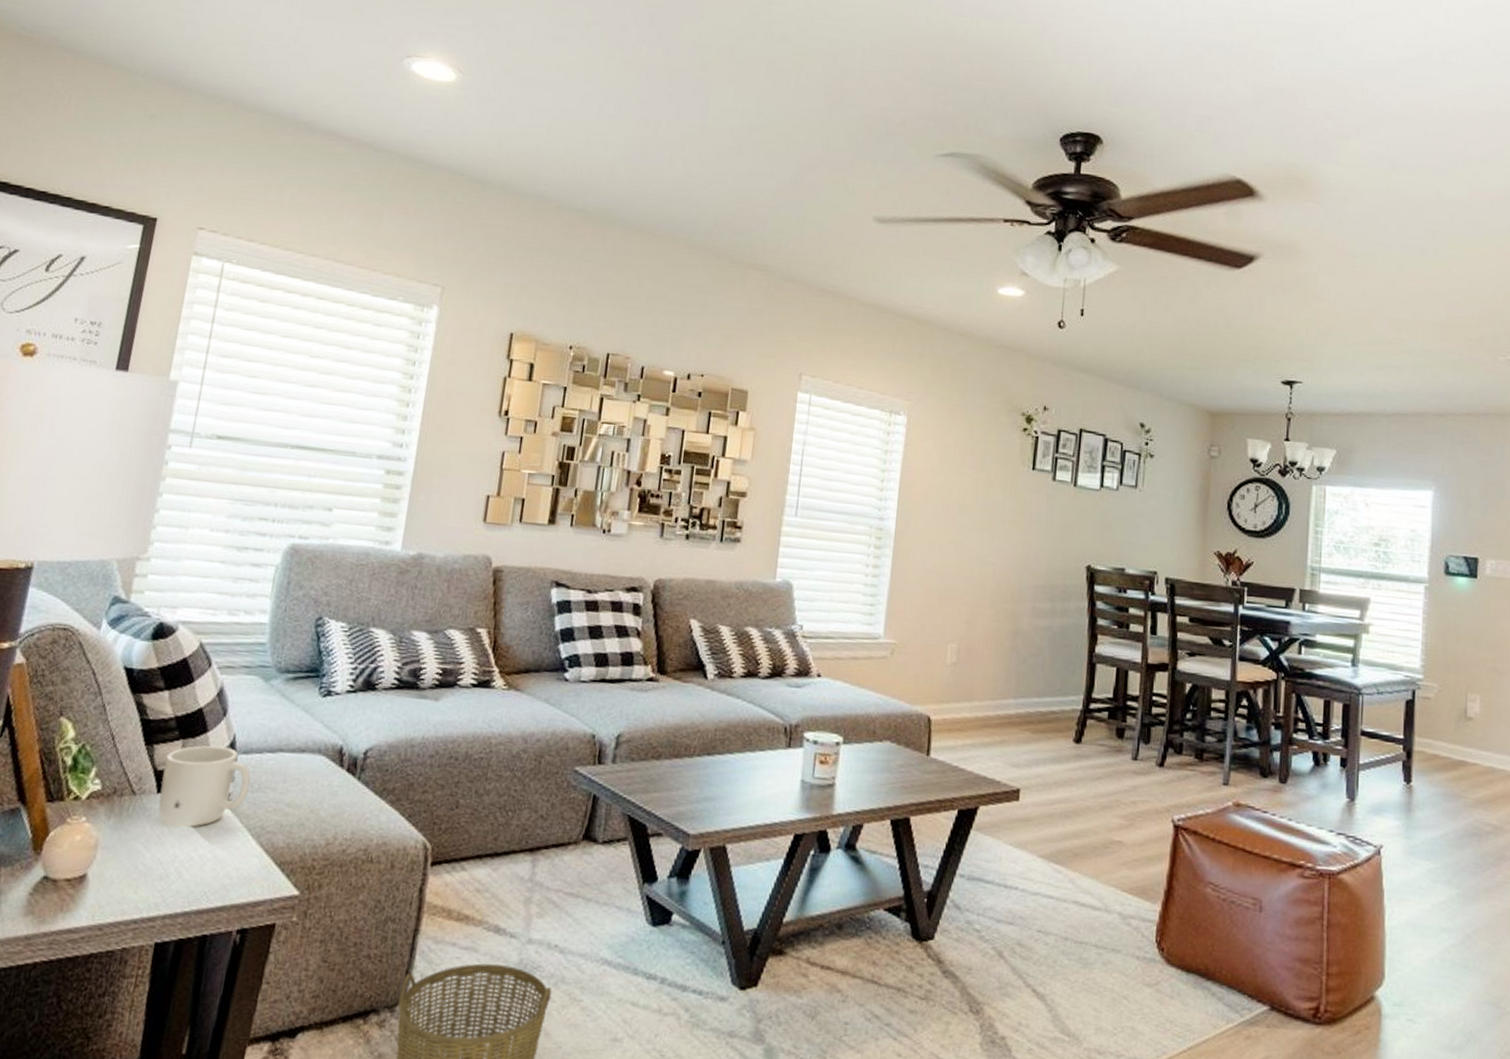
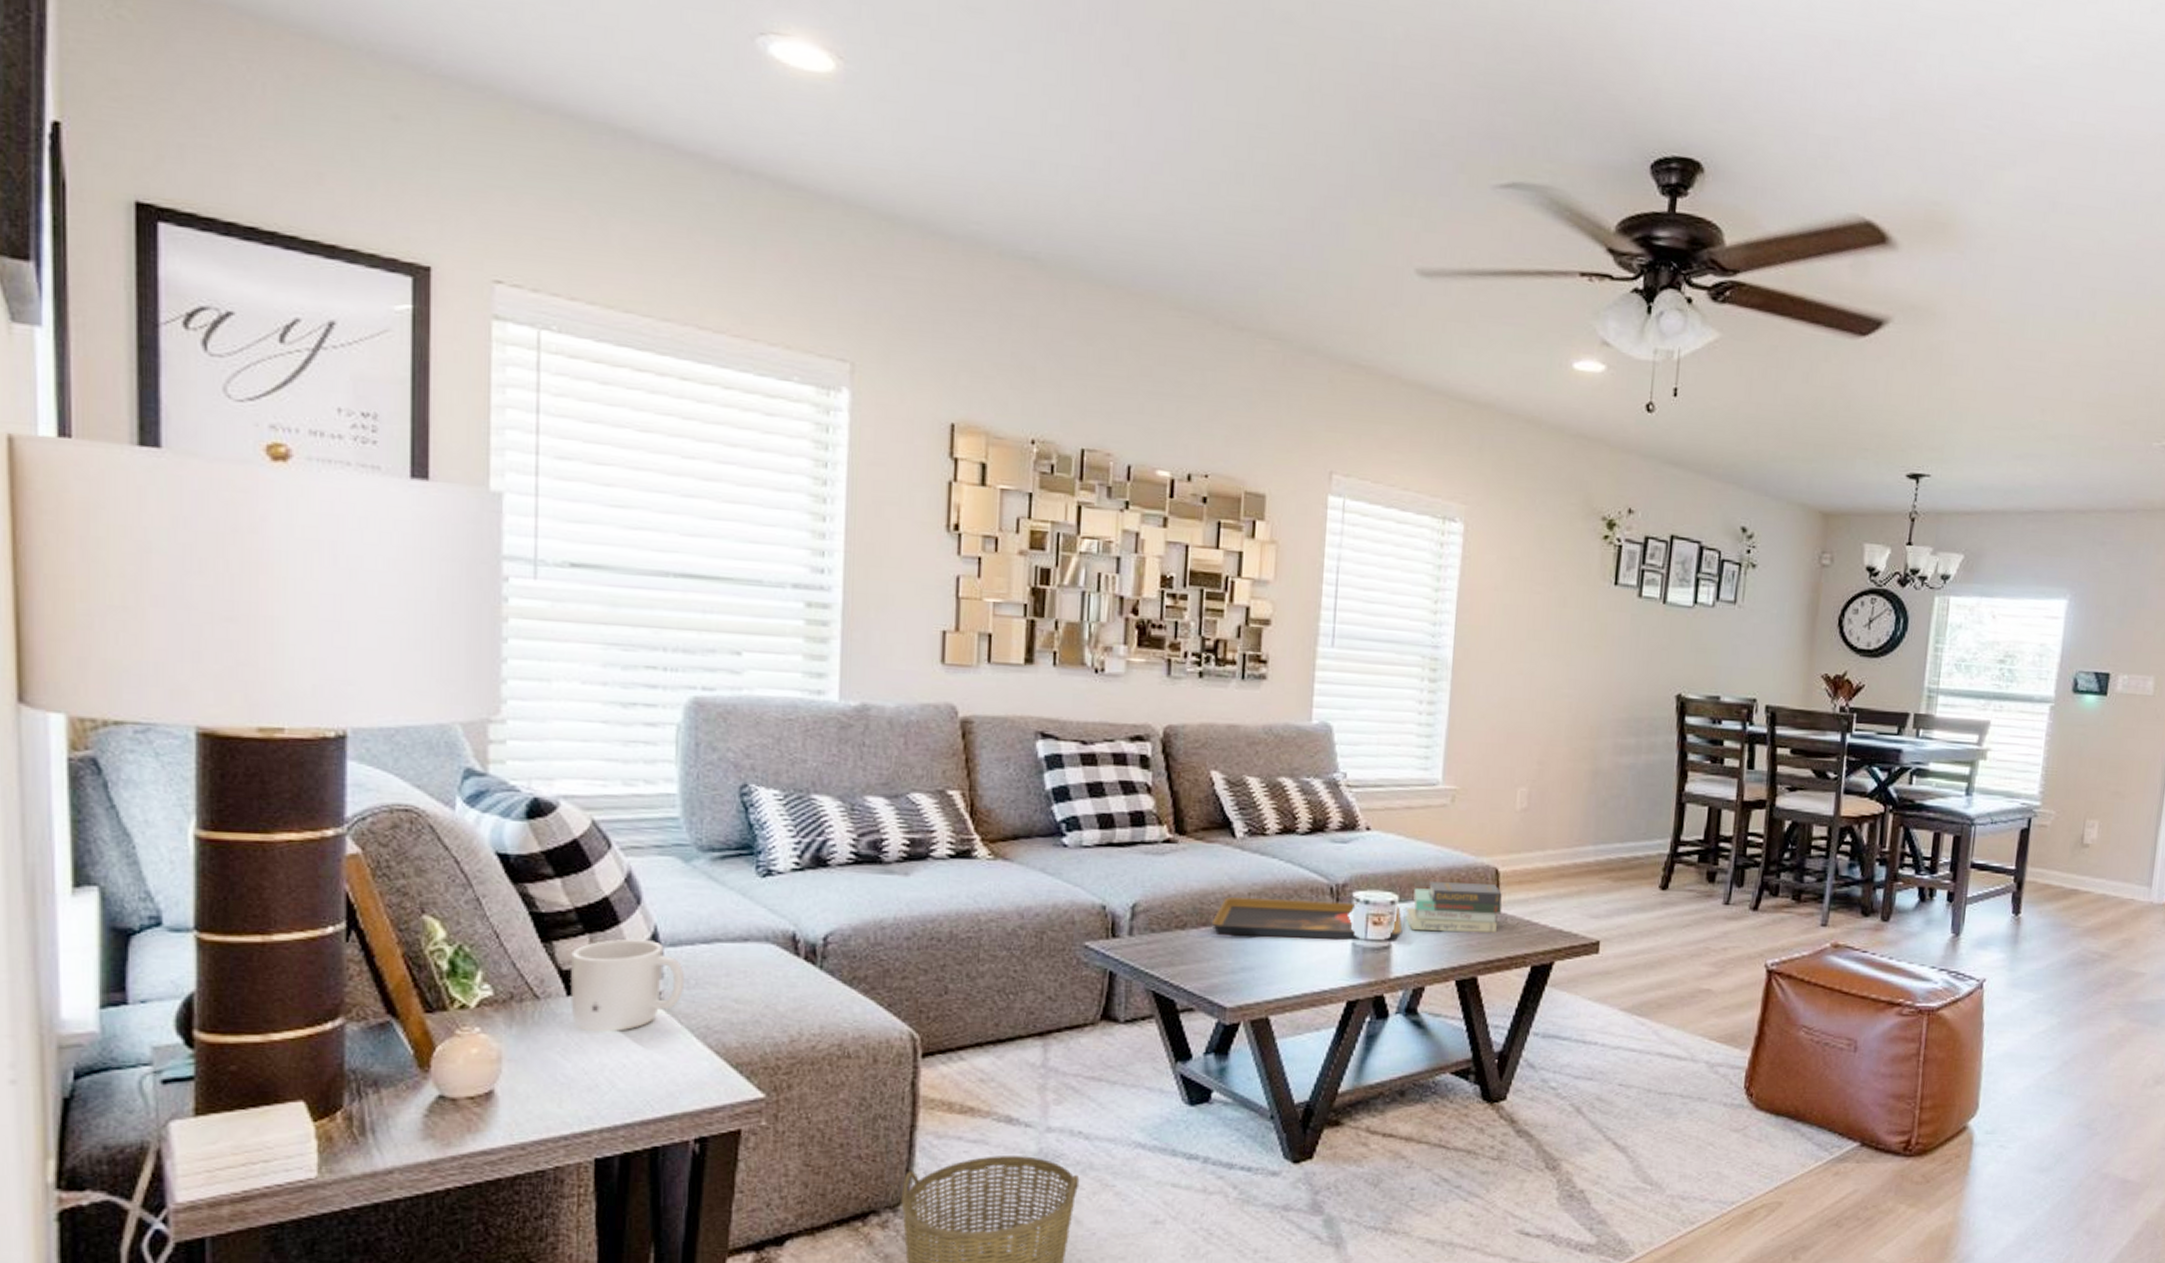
decorative tray: none [682,732,846,781] -> present [1211,897,1403,943]
books: none [848,726,934,776] -> present [1405,882,1503,933]

